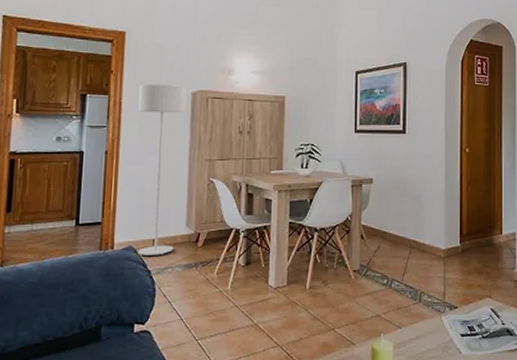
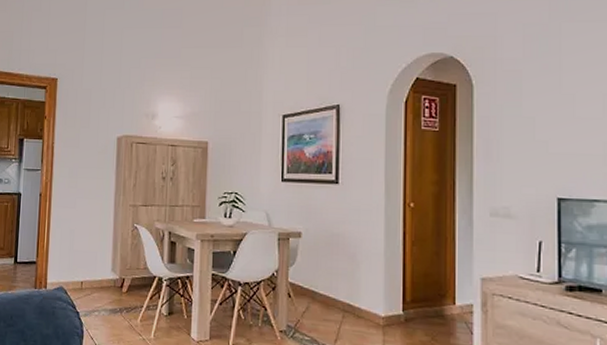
floor lamp: present [138,84,186,257] -> none [68,129,112,299]

